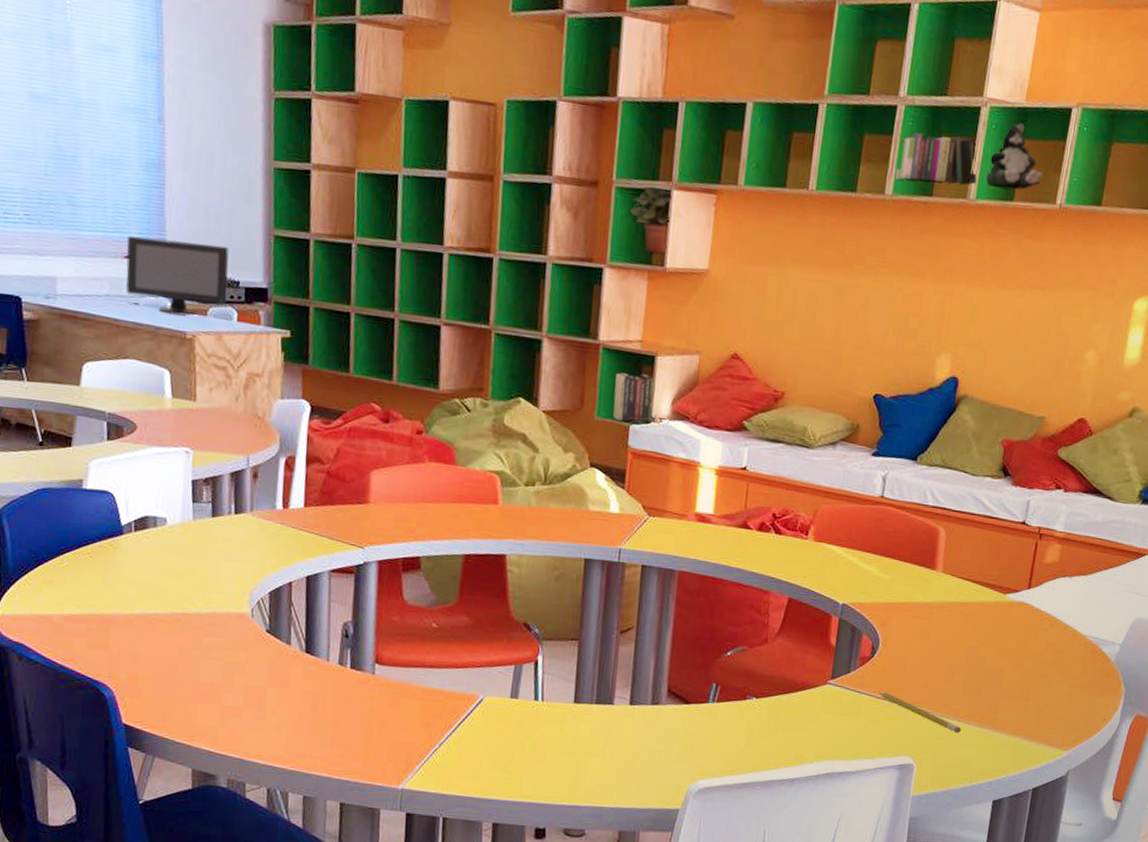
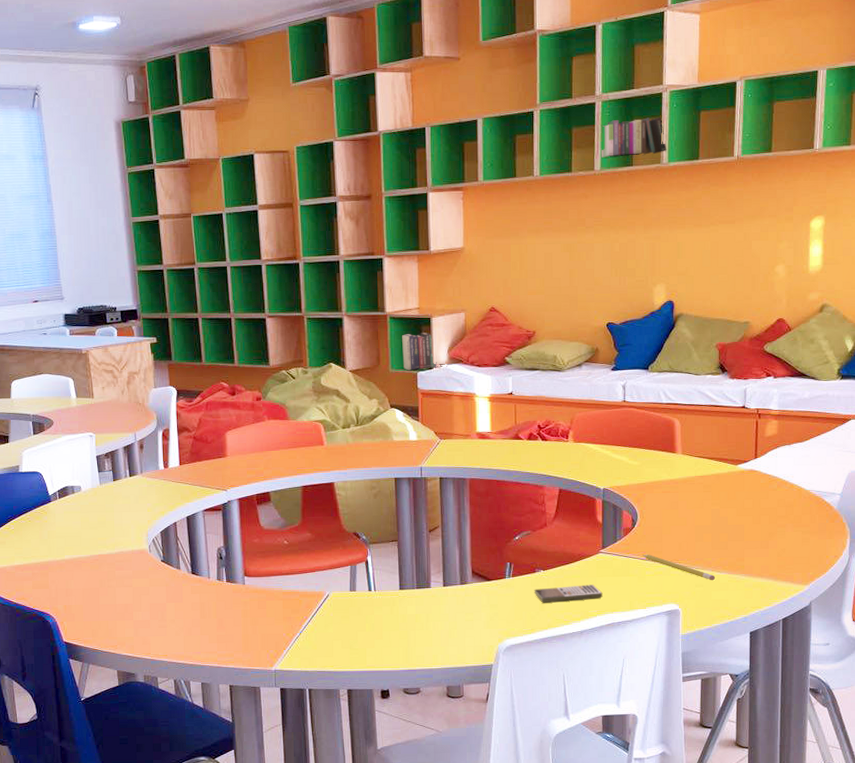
computer monitor: present [126,235,229,316] -> none [34,283,108,338]
potted plant: present [630,186,673,254] -> none [398,192,430,242]
calculator: none [741,720,825,741] -> present [534,584,603,603]
plush toy: present [986,123,1043,190] -> none [675,100,720,152]

